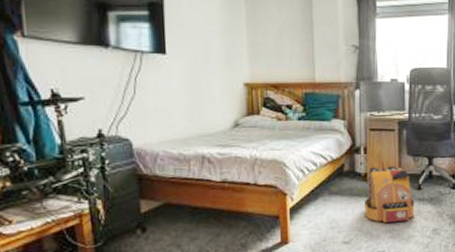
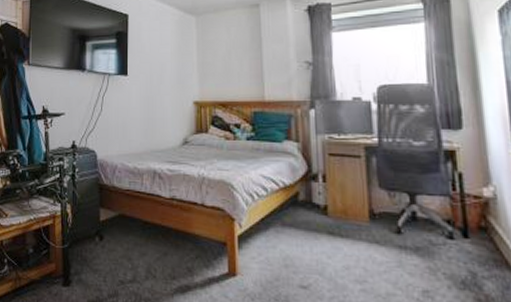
backpack: present [365,160,415,224] -> none [325,191,395,272]

